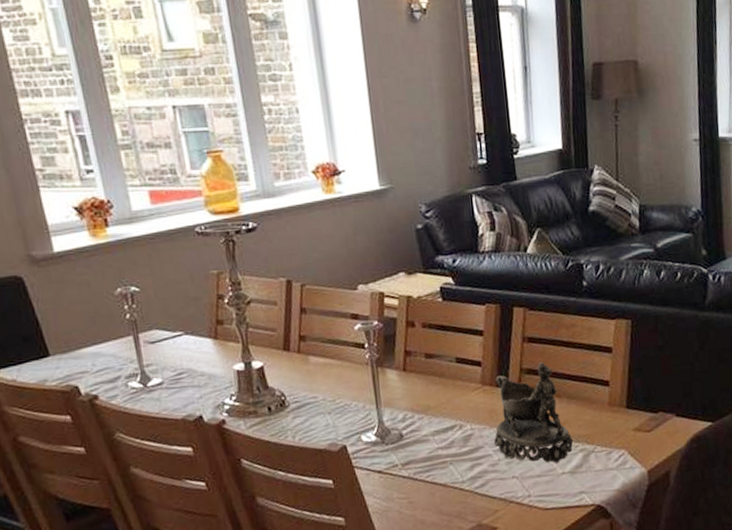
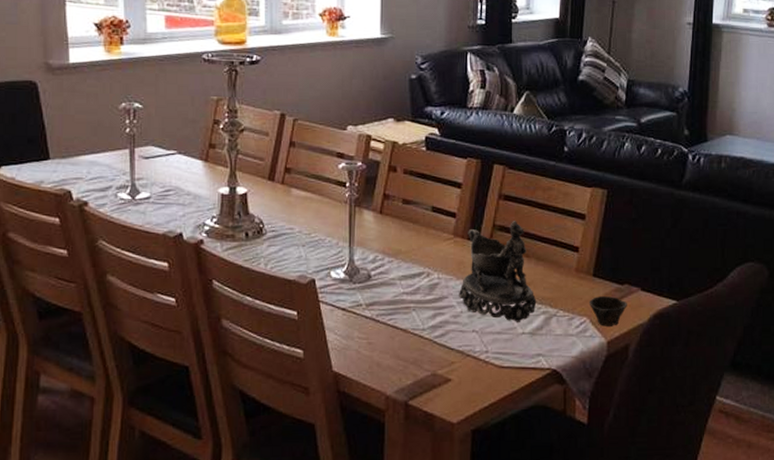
cup: none [625,425,664,457] -> present [588,296,627,326]

